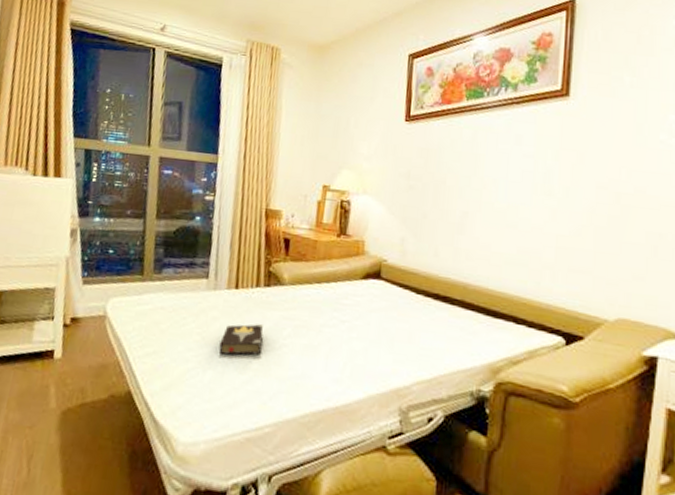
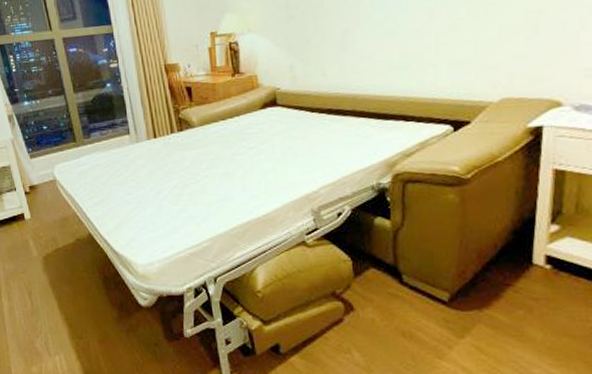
hardback book: present [219,324,263,356] -> none [152,163,187,194]

